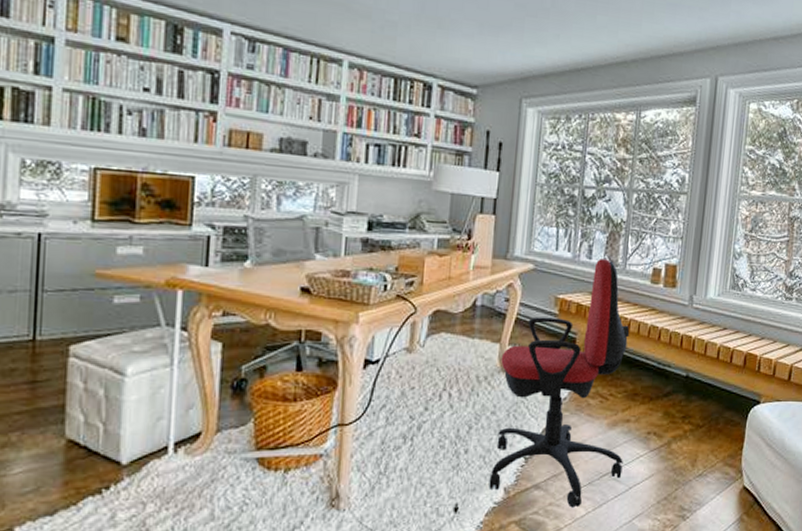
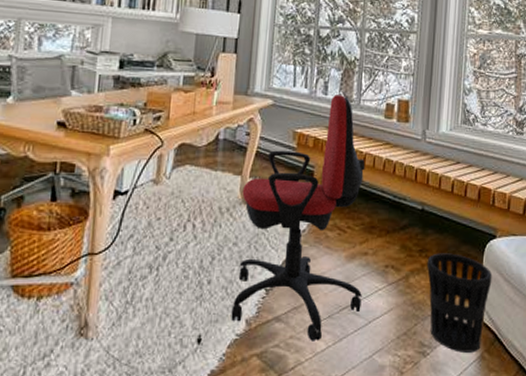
wastebasket: none [690,419,755,515] -> present [427,253,492,353]

